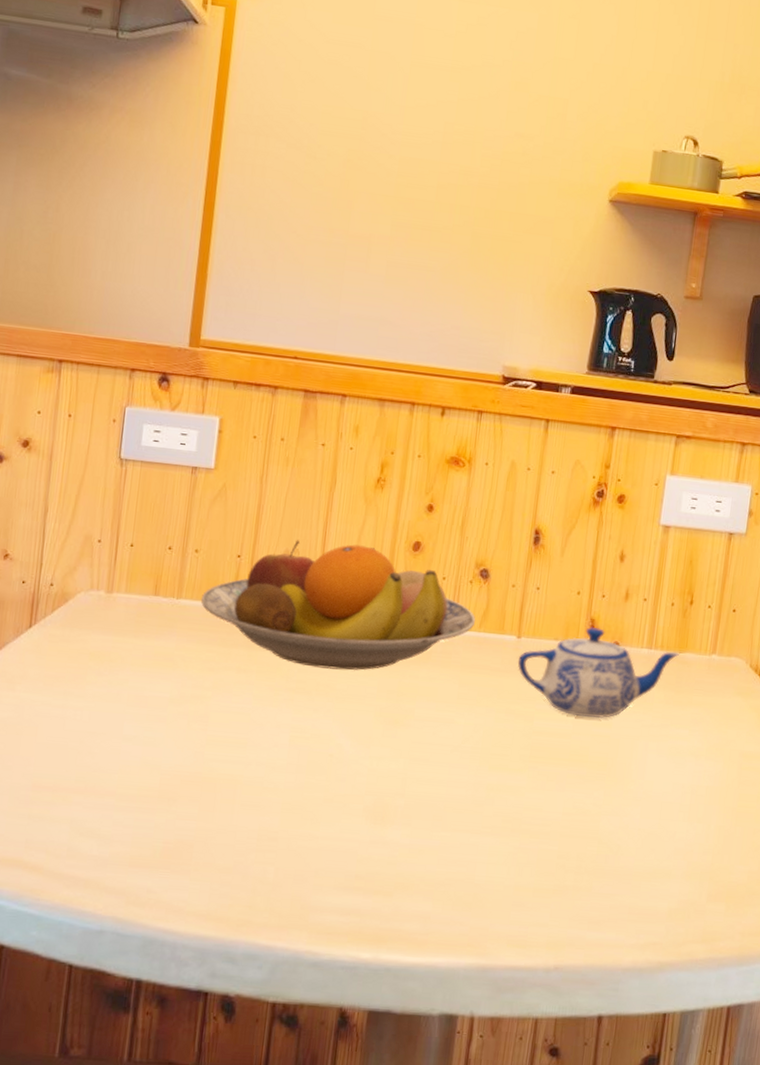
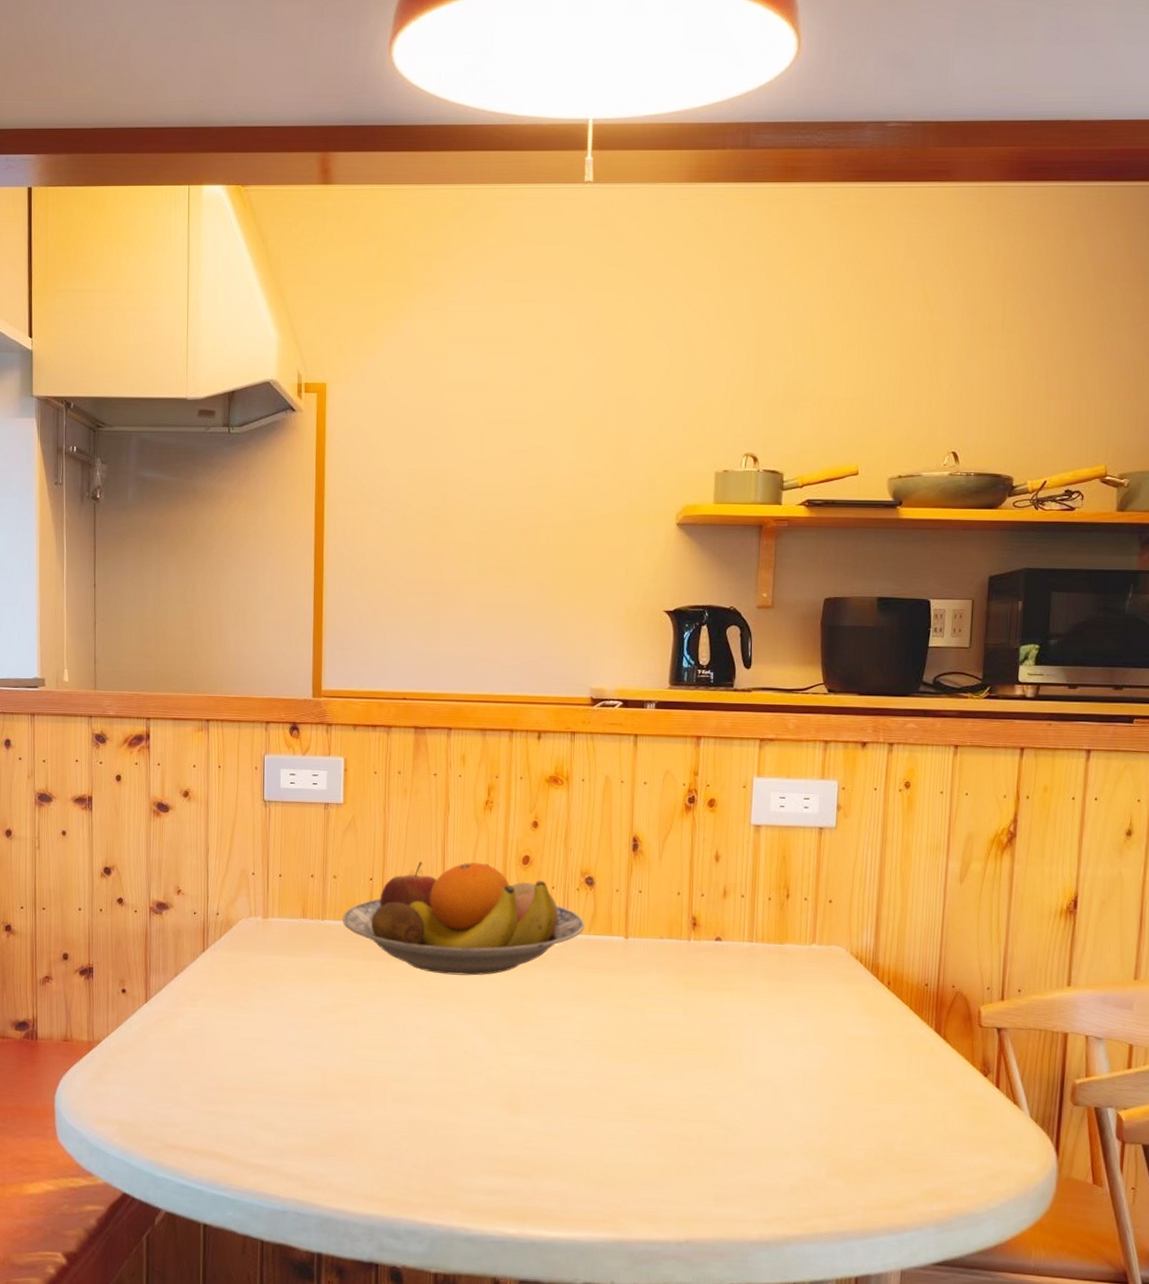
teapot: present [517,626,680,719] -> none [627,924,781,1010]

